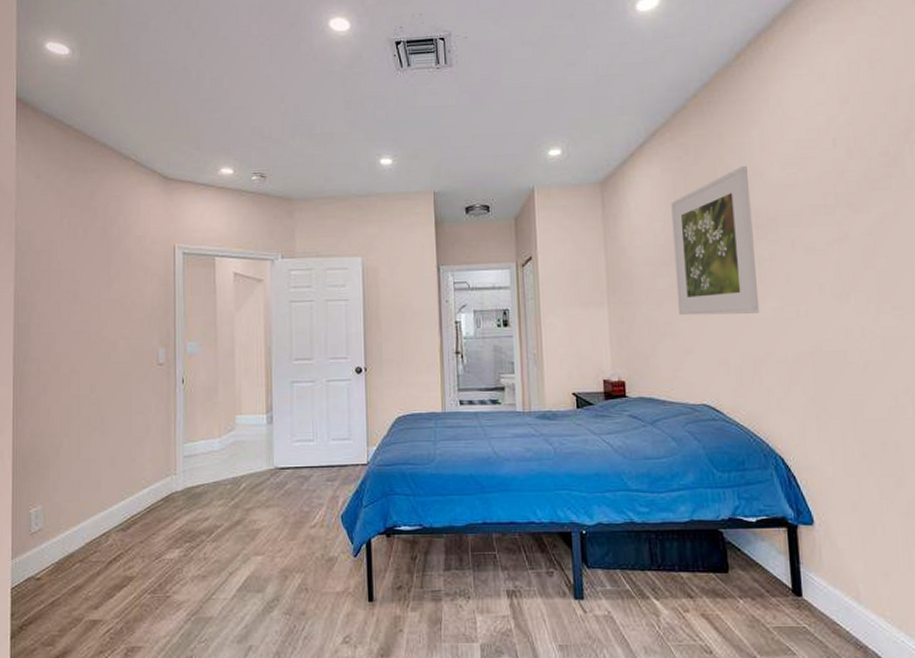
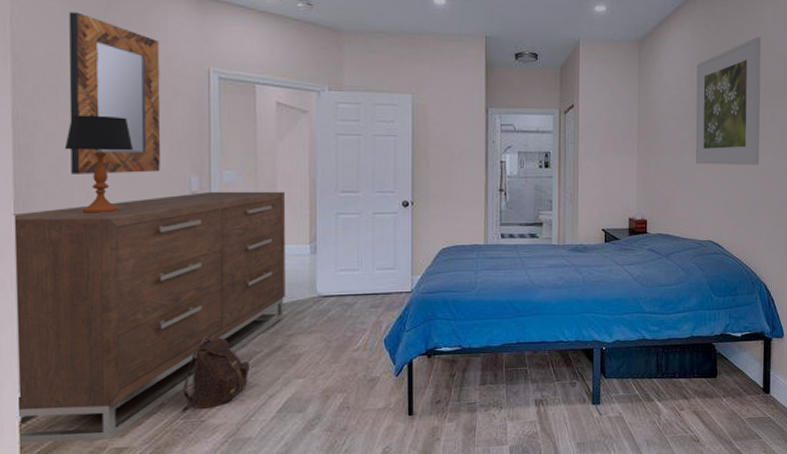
dresser: none [9,360,244,612] -> present [12,191,286,444]
table lamp: none [54,294,110,387] -> present [64,115,134,213]
home mirror: none [59,203,133,350] -> present [69,12,161,174]
backpack: none [149,507,211,586] -> present [182,335,249,412]

